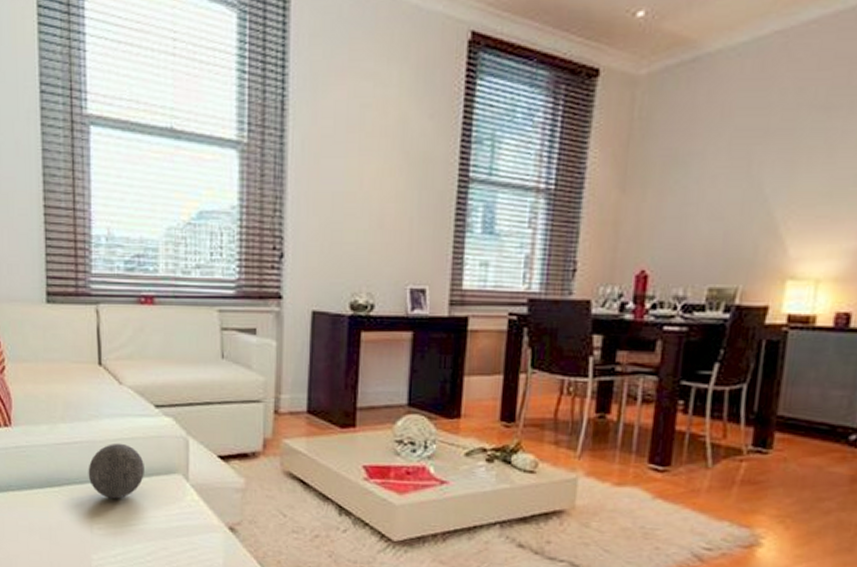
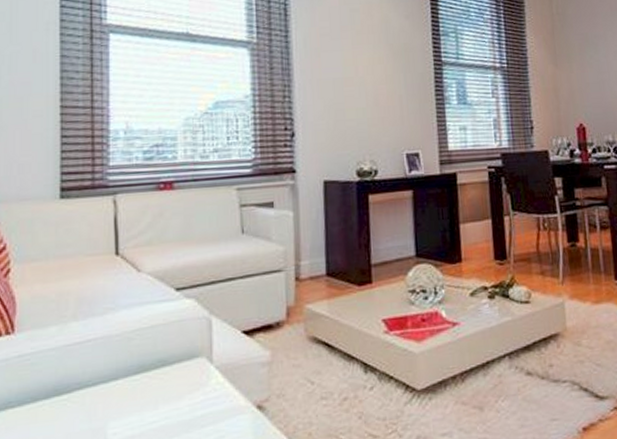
decorative ball: present [88,443,144,499] -> none [102,333,165,397]

